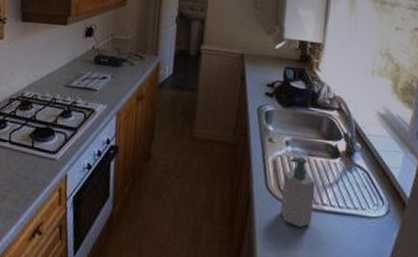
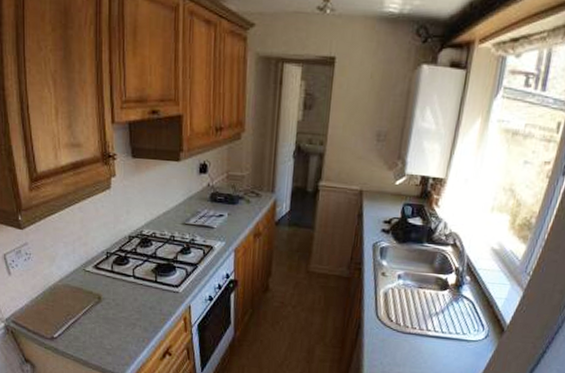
soap bottle: present [280,156,315,227] -> none [387,289,423,349]

